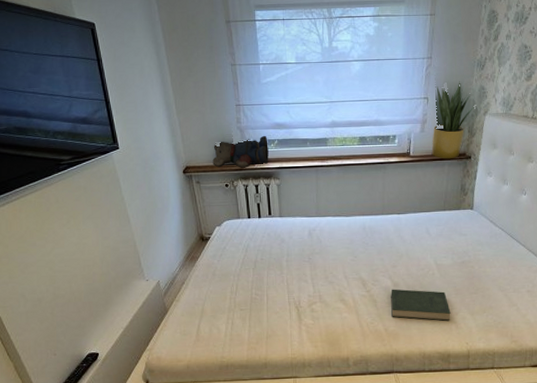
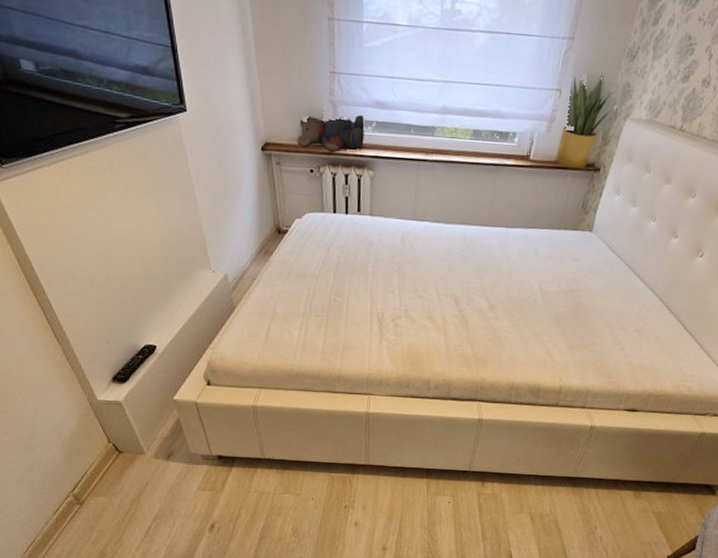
book: present [391,289,451,322] -> none [483,311,548,354]

